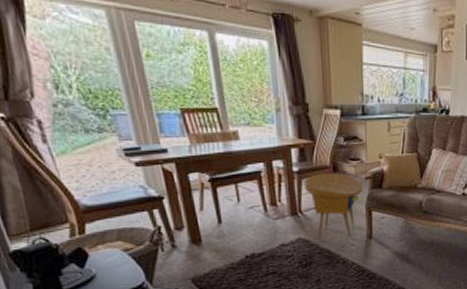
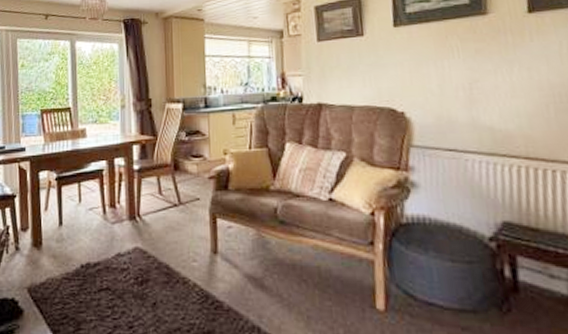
side table: present [305,173,363,240] -> none [145,172,207,251]

